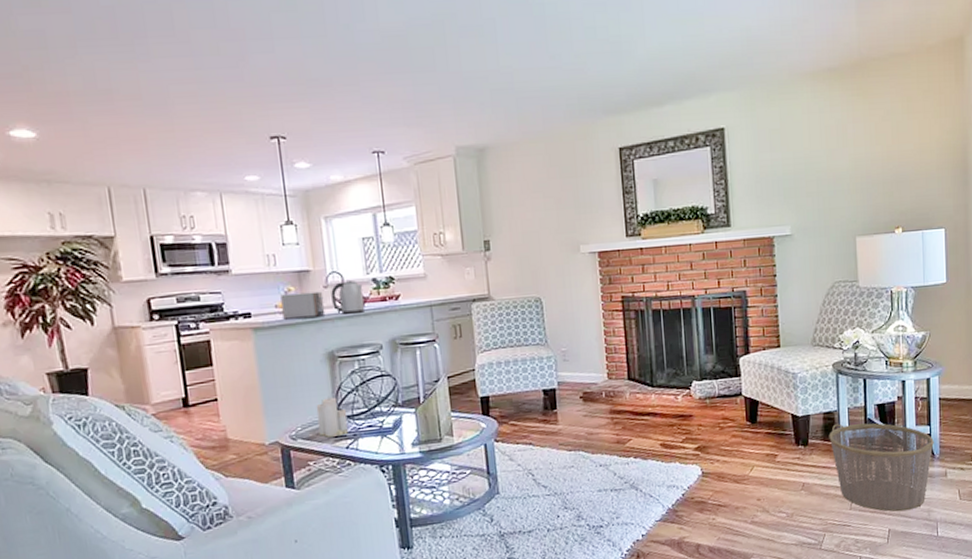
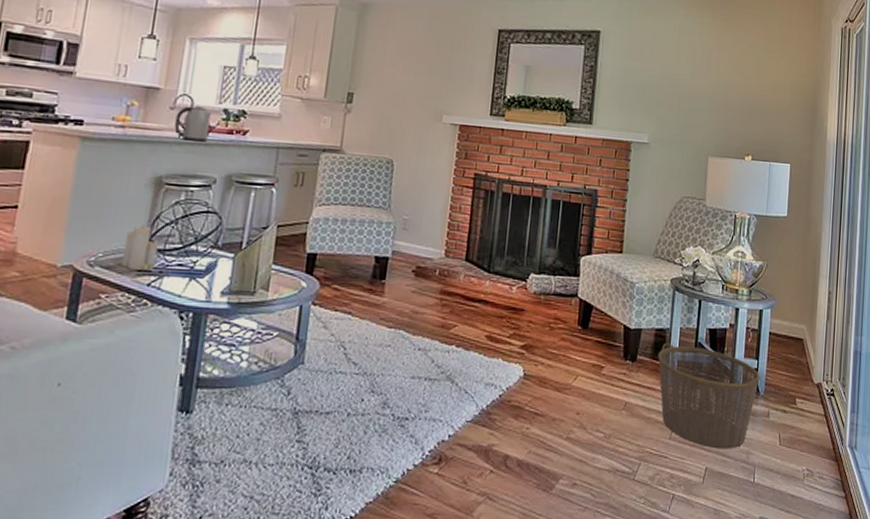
toaster: present [280,291,326,321] -> none [117,107,168,139]

